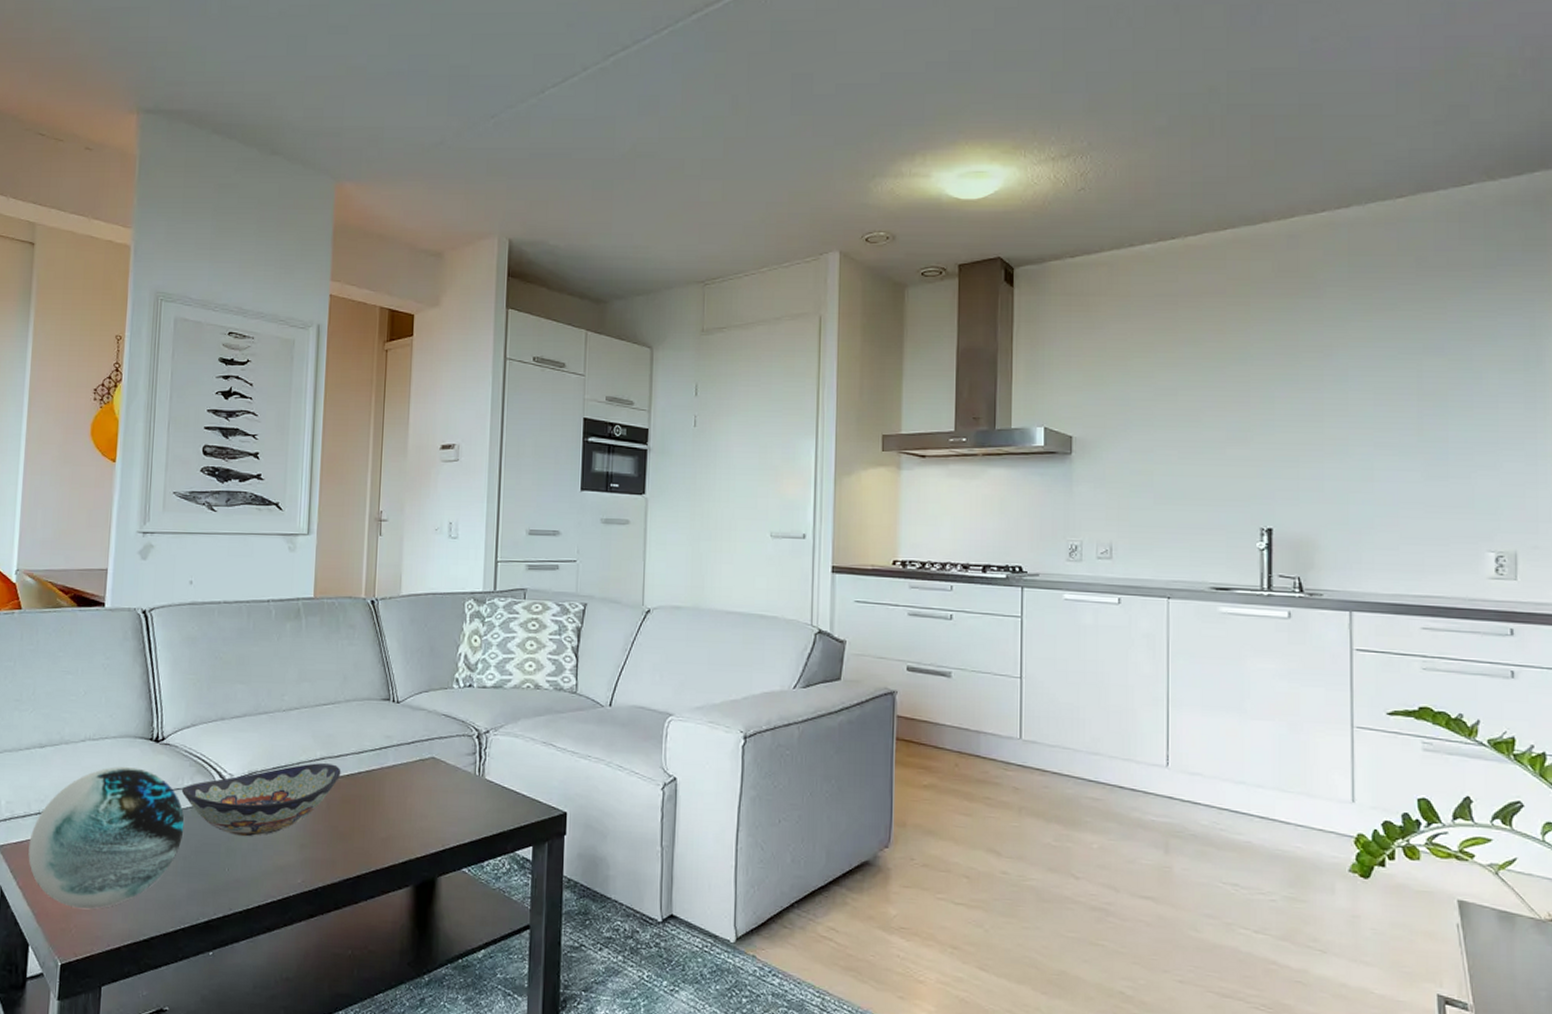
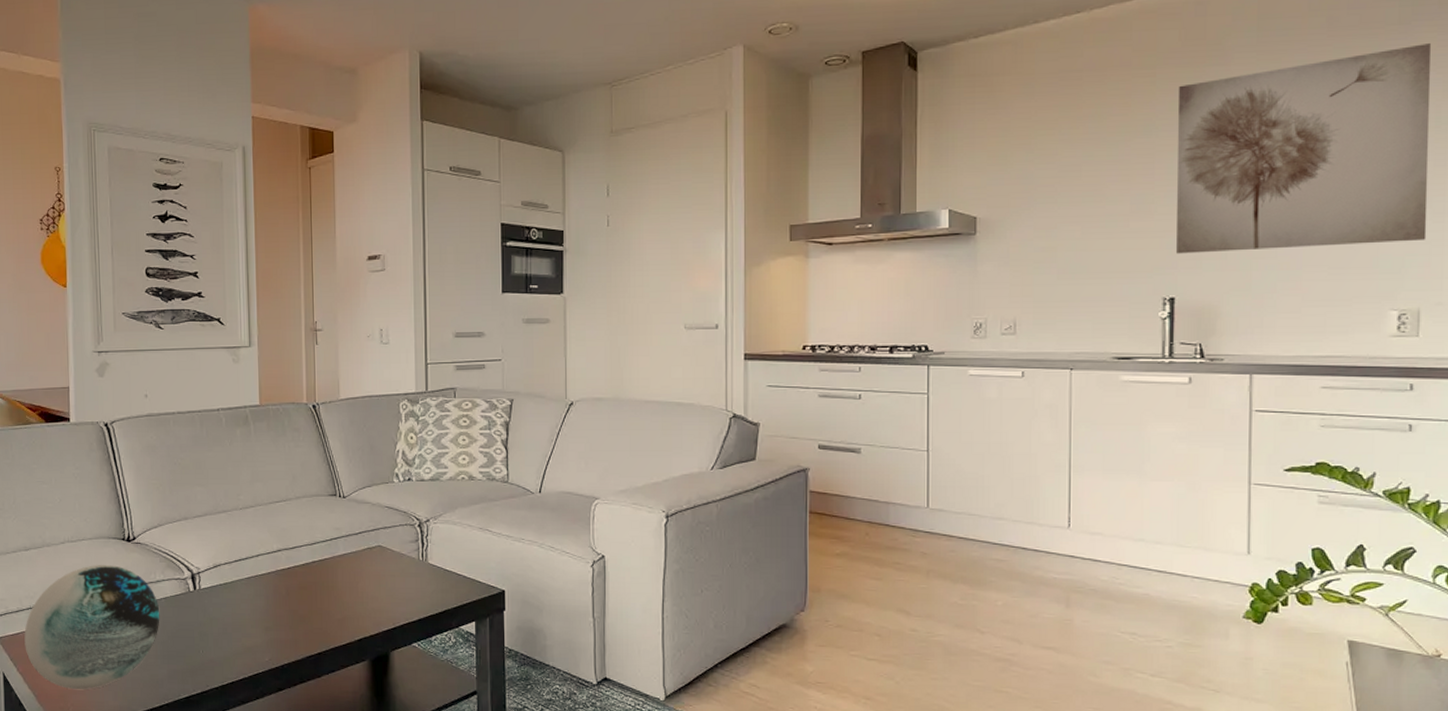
decorative bowl: present [181,763,341,837] -> none [154,555,297,622]
wall art: none [1272,288,1520,485] -> present [1176,43,1432,254]

